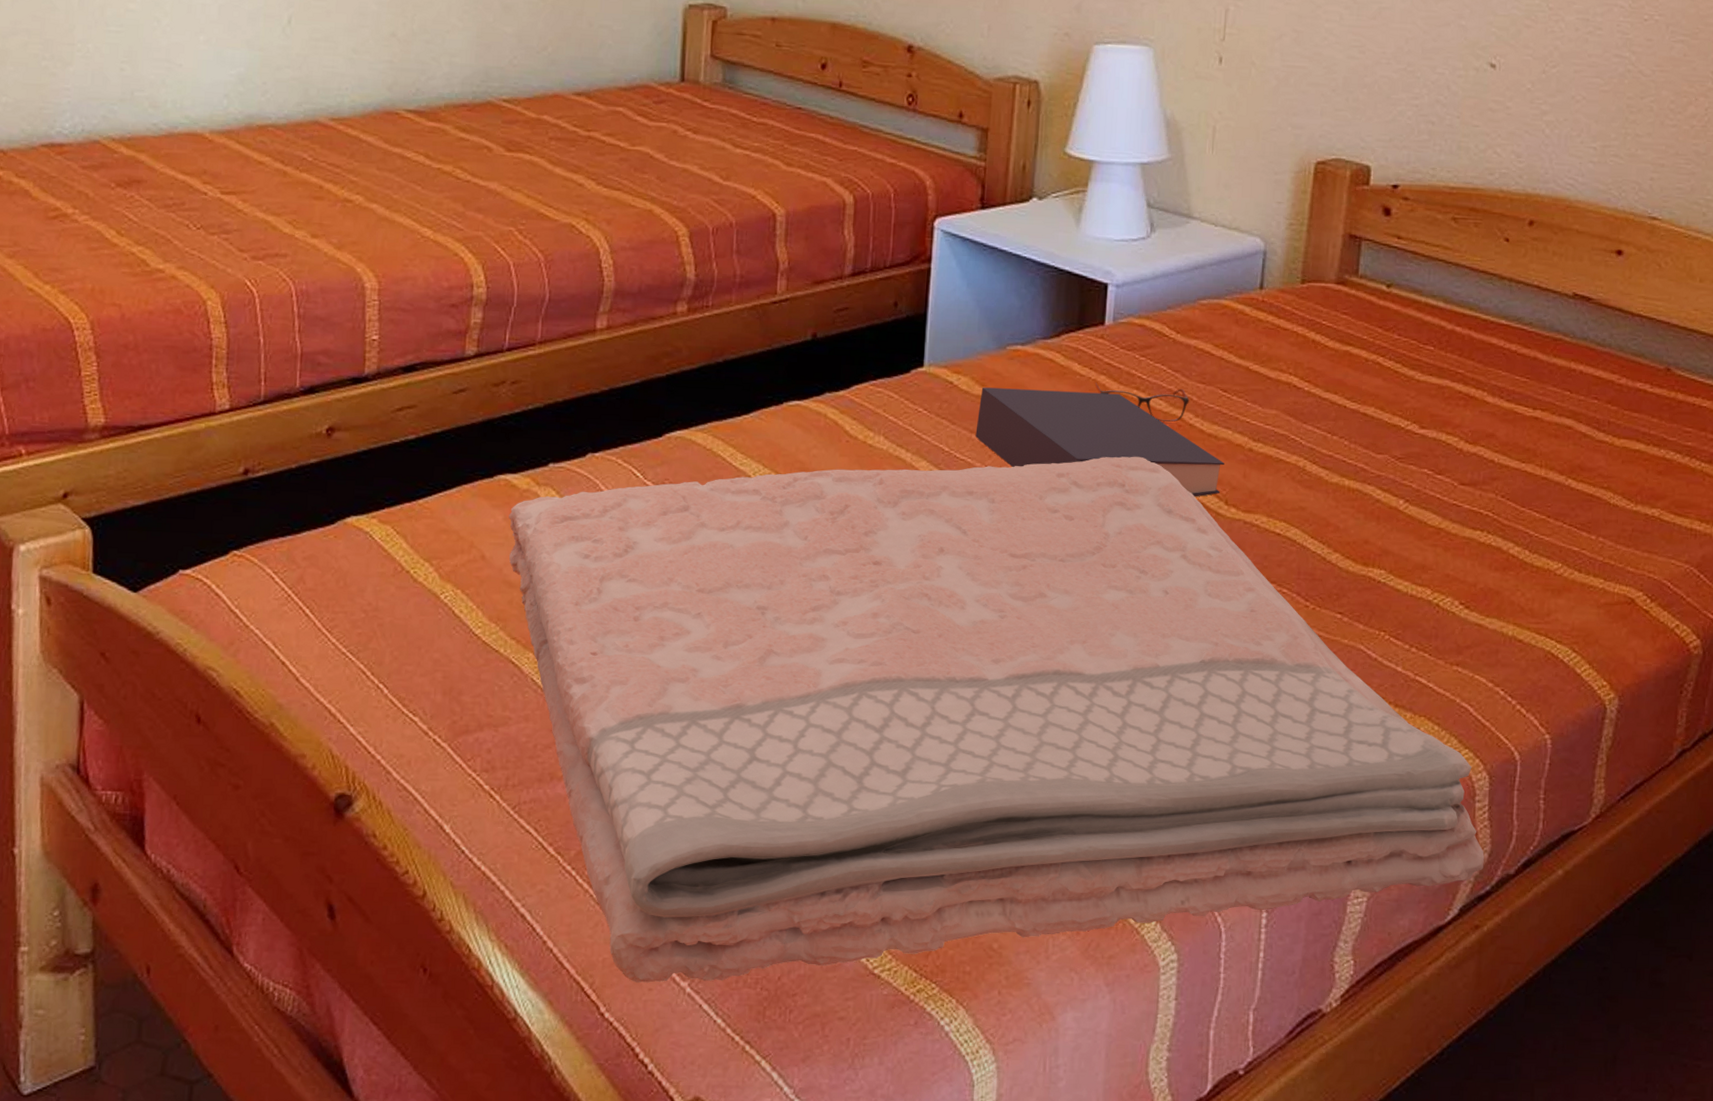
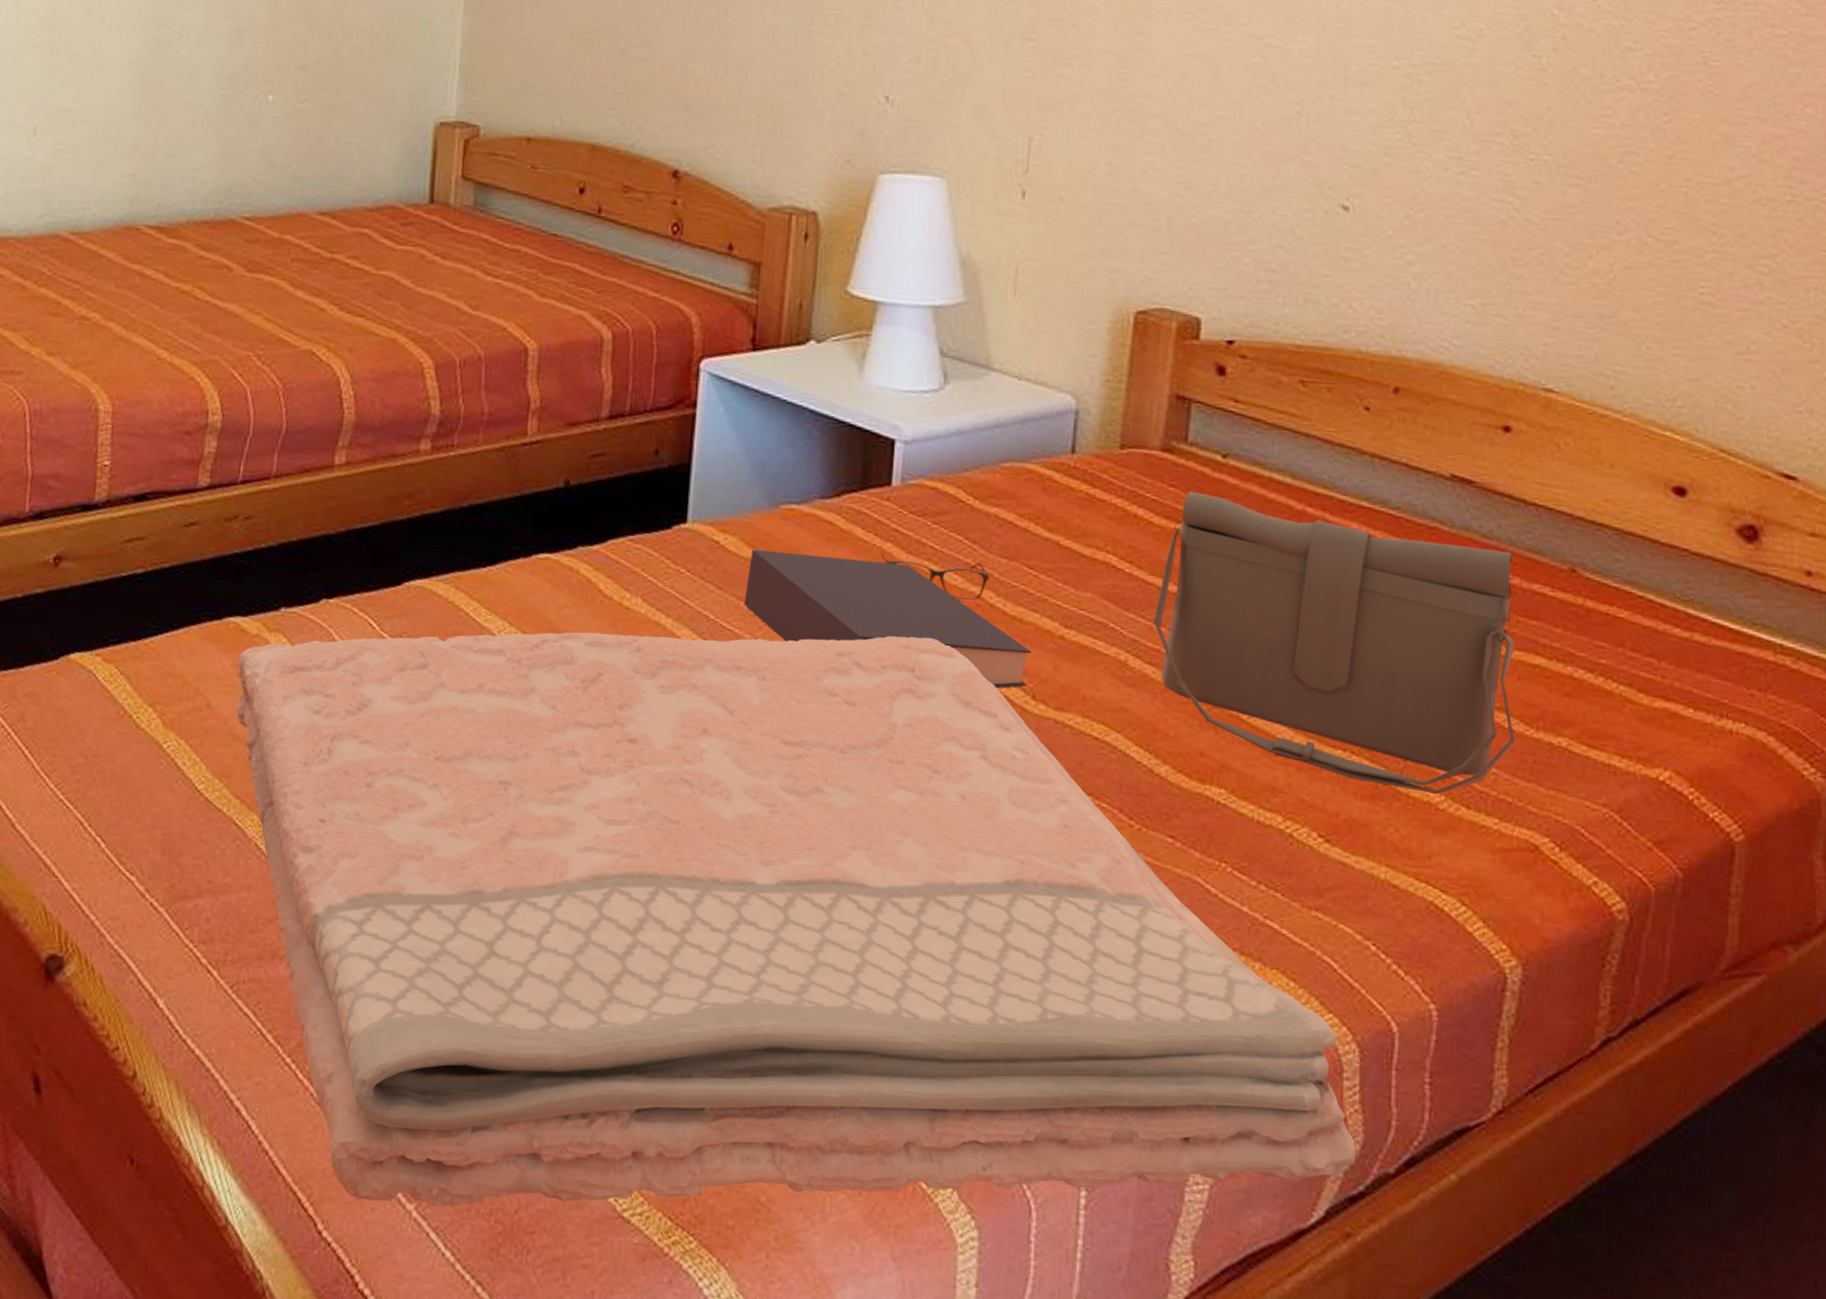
shoulder bag: none [1327,317,1620,563] -> present [1153,490,1515,795]

